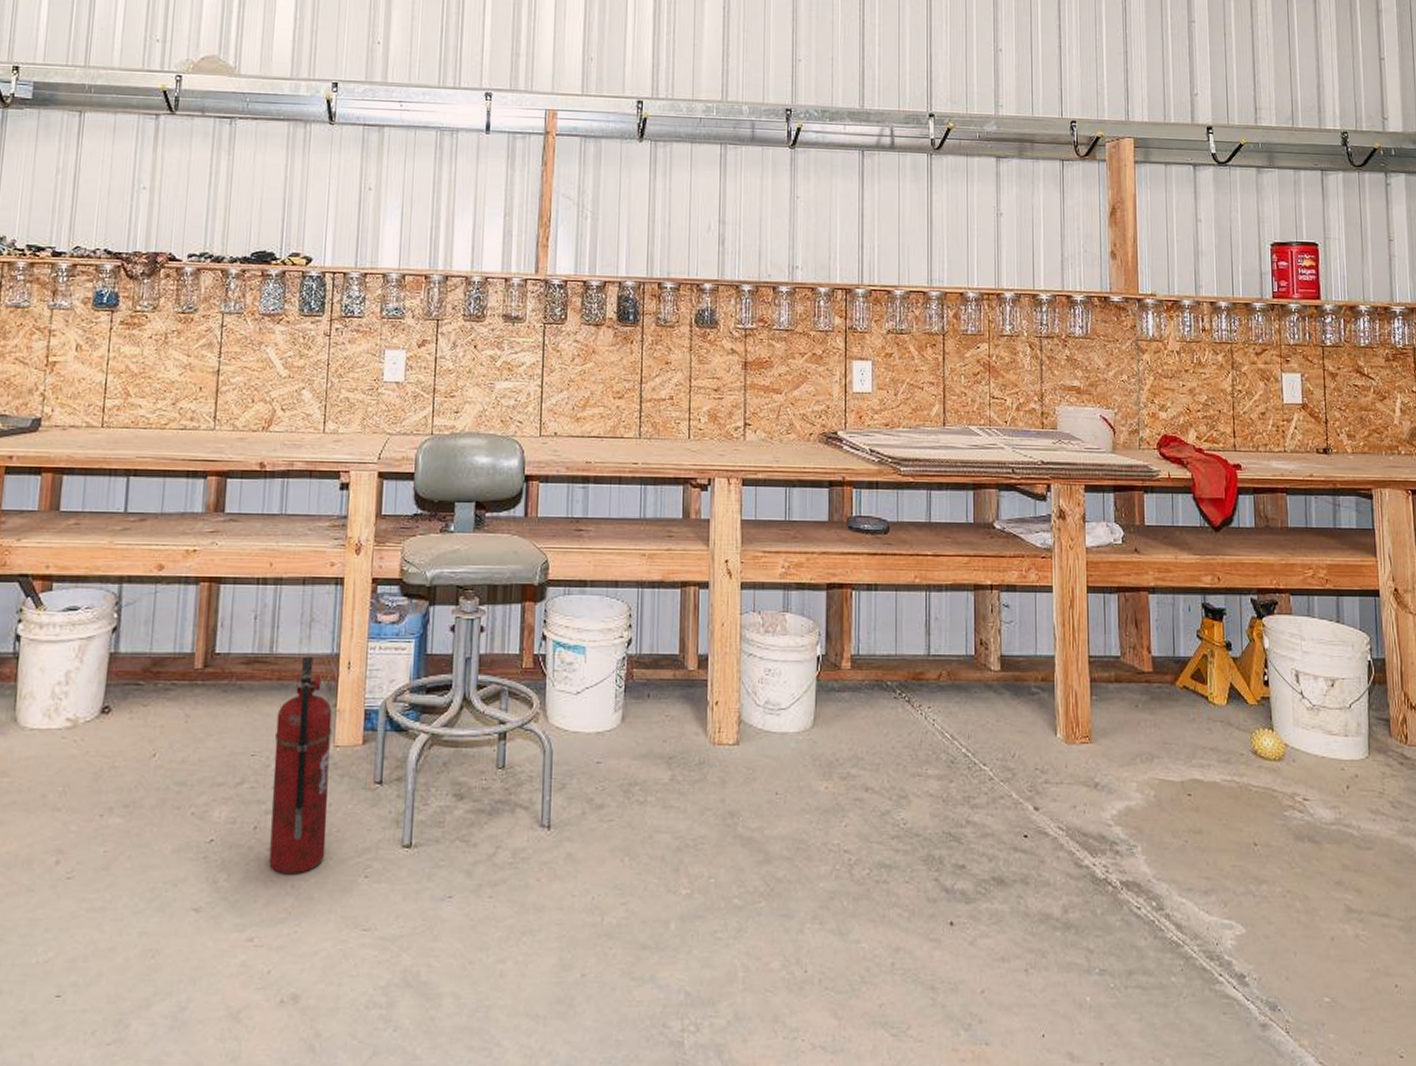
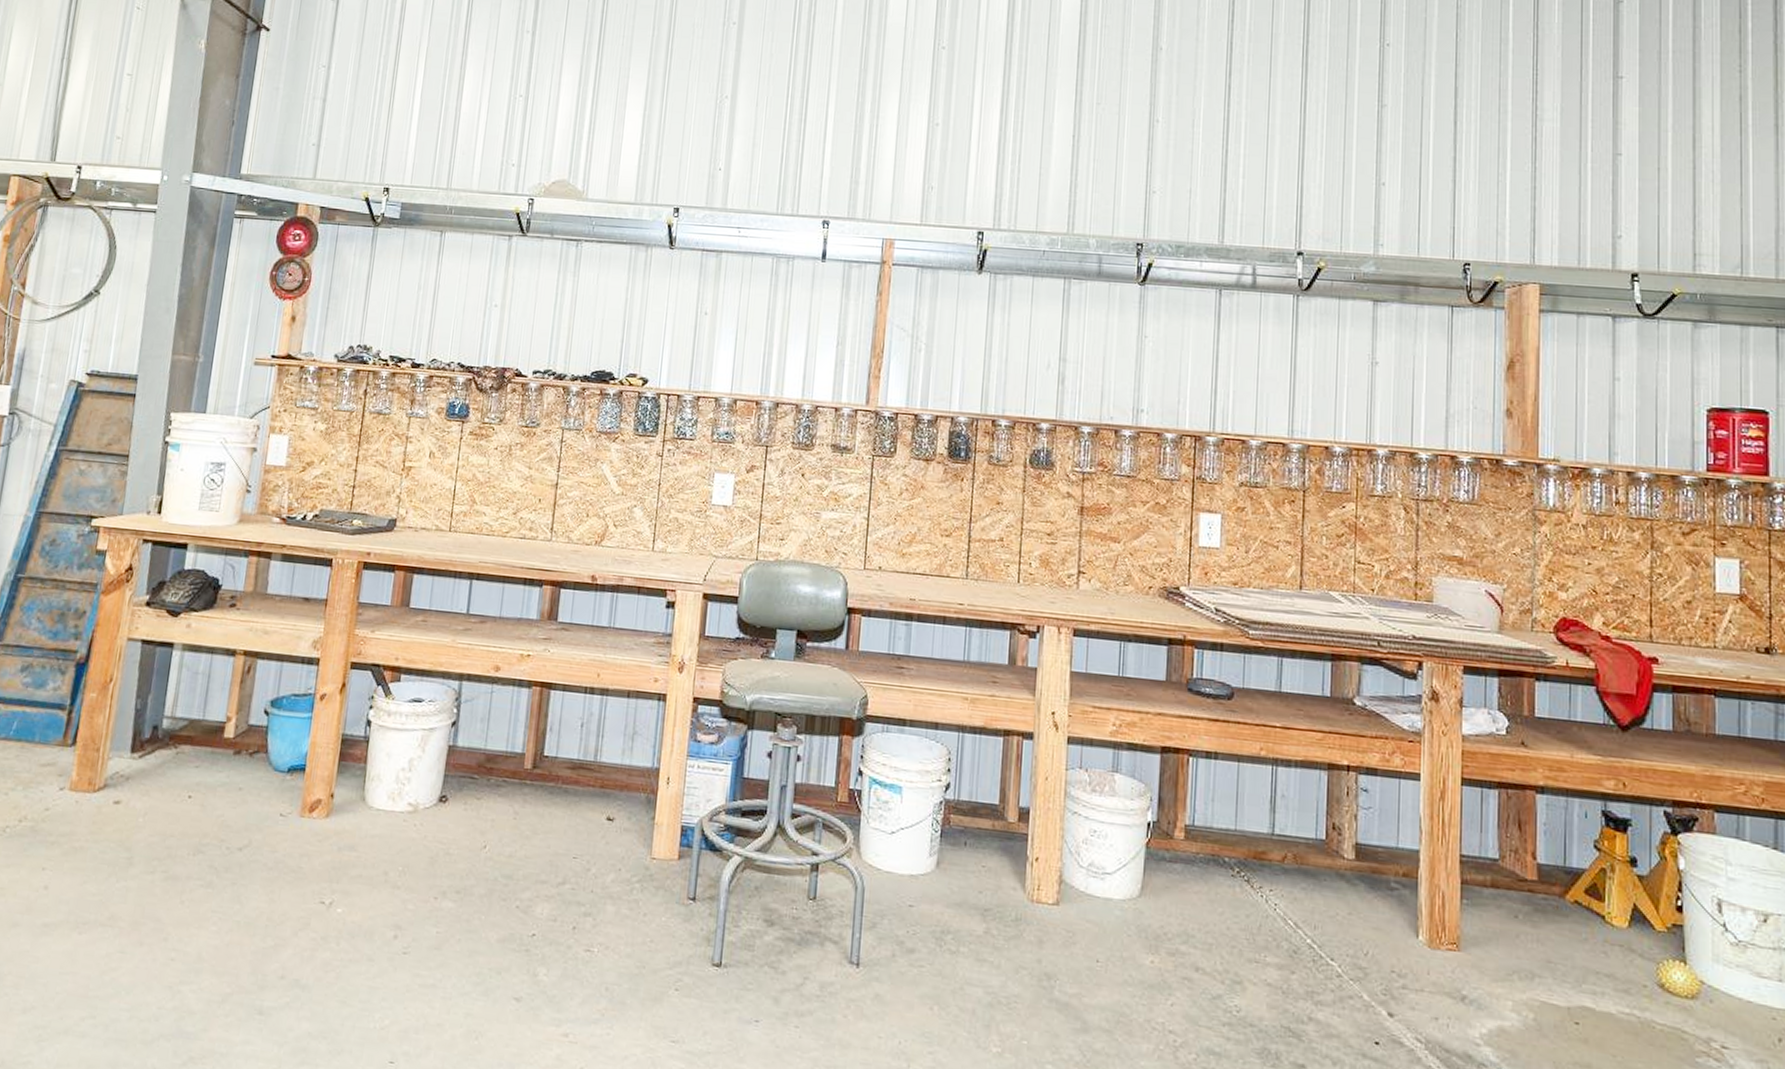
fire extinguisher: present [269,657,332,875] -> none [586,768,651,978]

